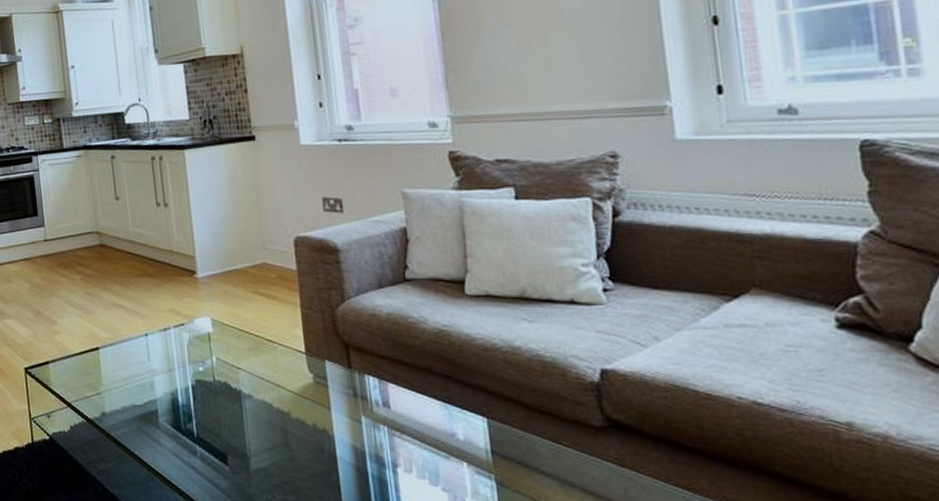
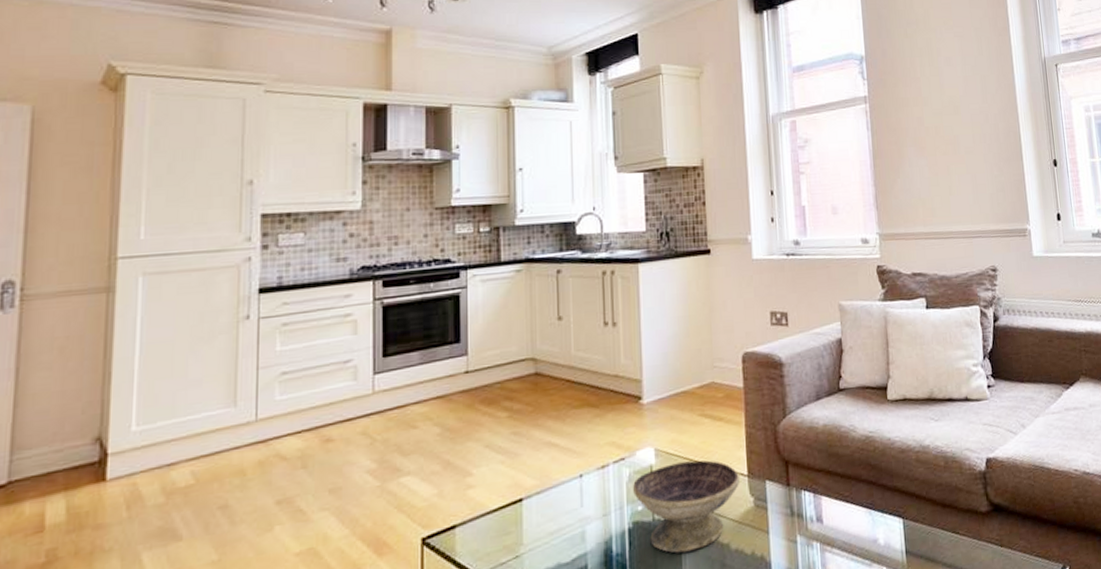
decorative bowl: none [193,333,297,413] -> present [633,460,739,554]

